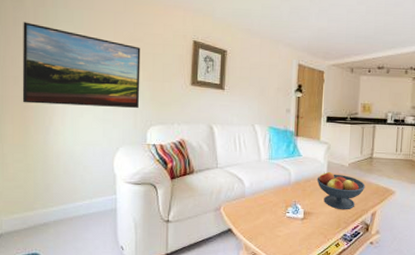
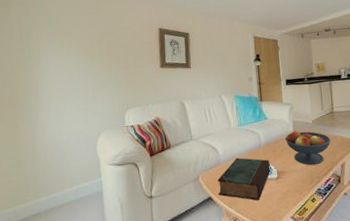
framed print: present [22,22,141,109] -> none [9,31,116,103]
book: none [239,192,297,239] -> present [217,157,271,201]

